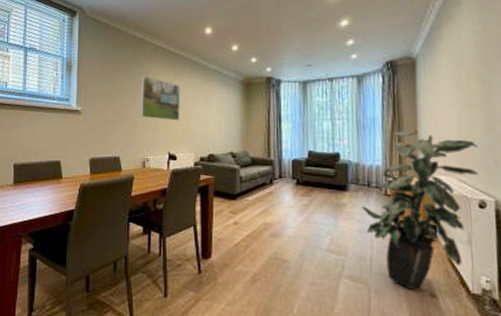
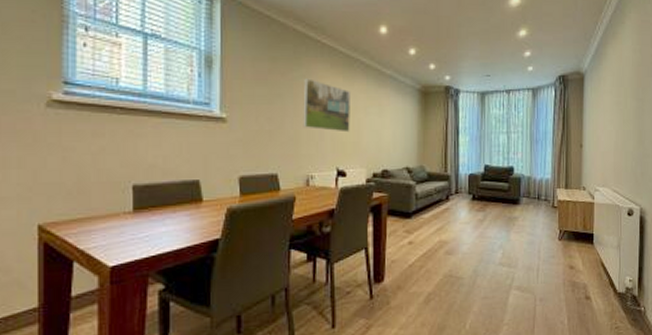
indoor plant: present [361,131,479,290] -> none [531,145,630,294]

